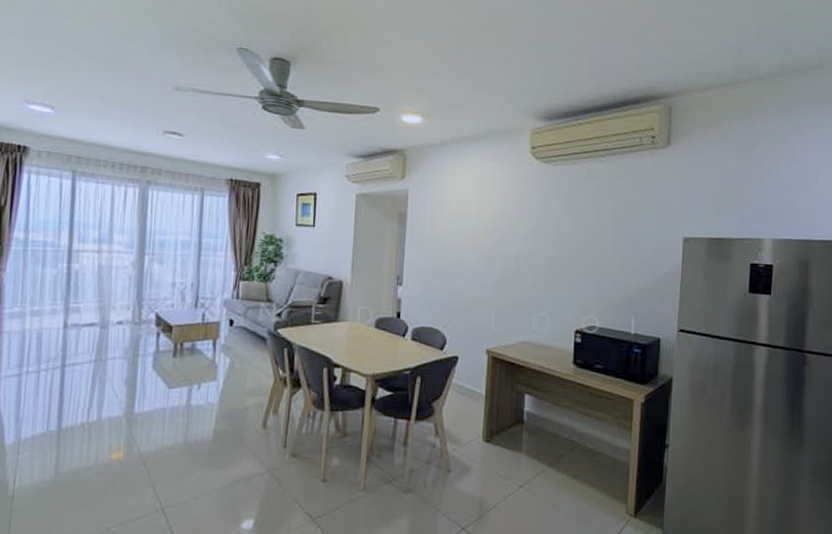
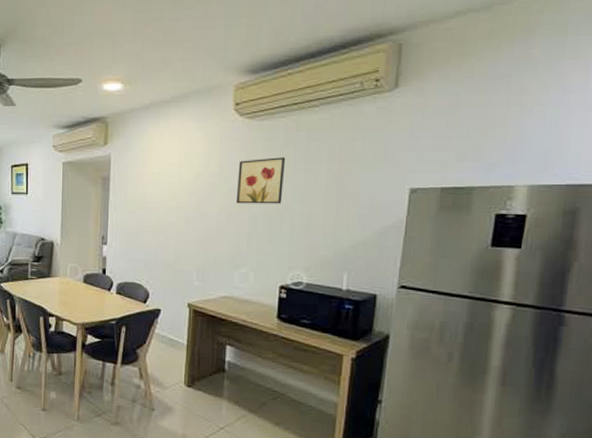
wall art: none [533,202,578,248] -> present [235,157,286,204]

